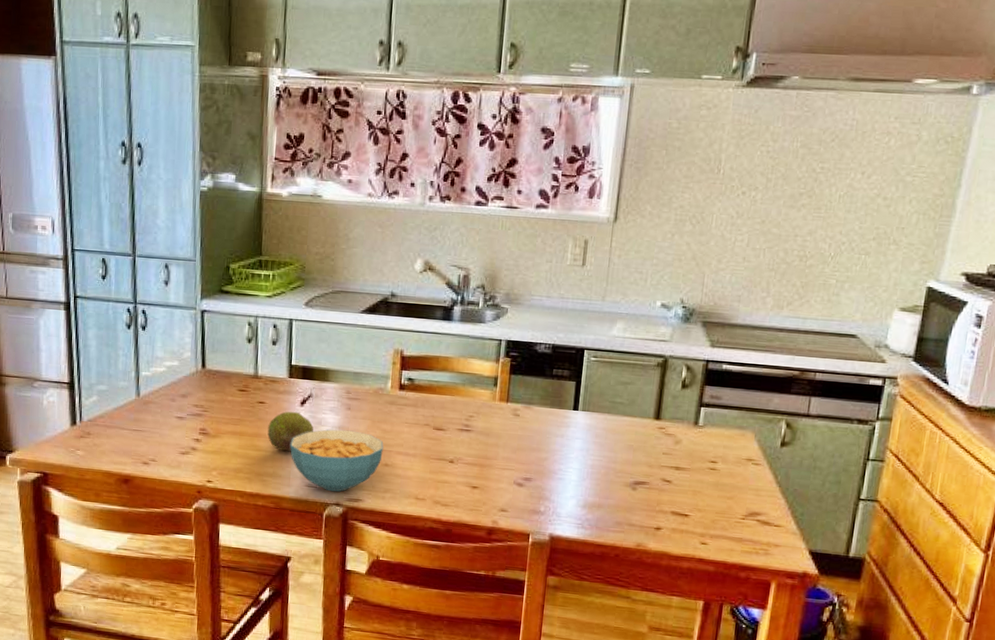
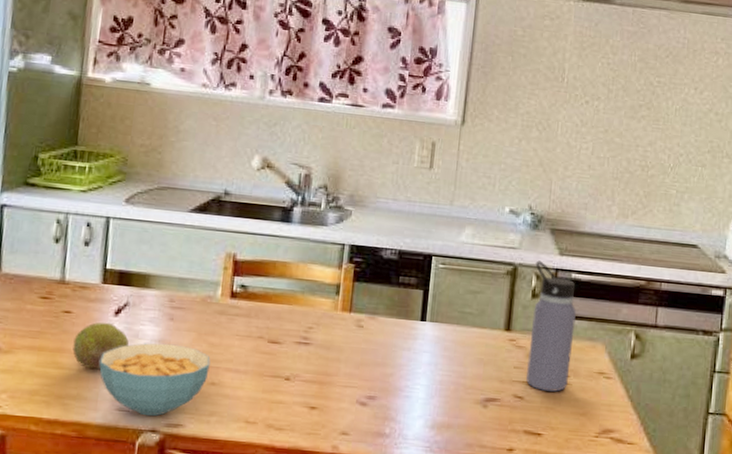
water bottle: none [675,352,727,477] -> present [526,260,576,392]

